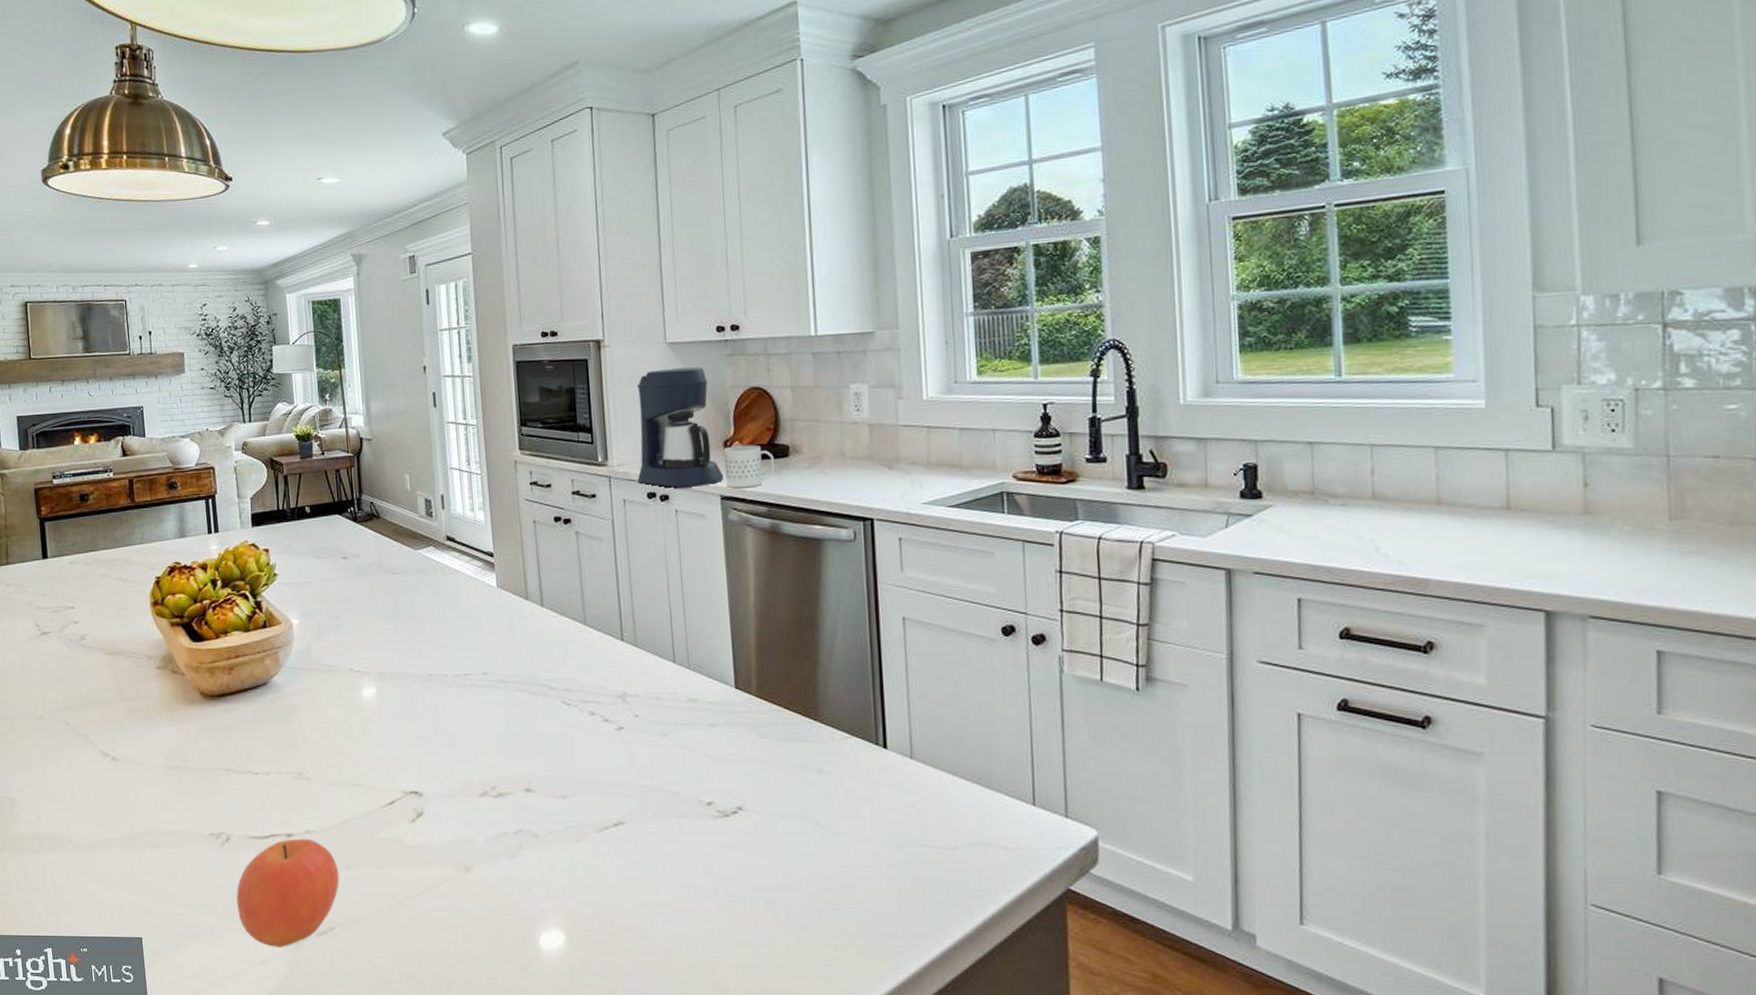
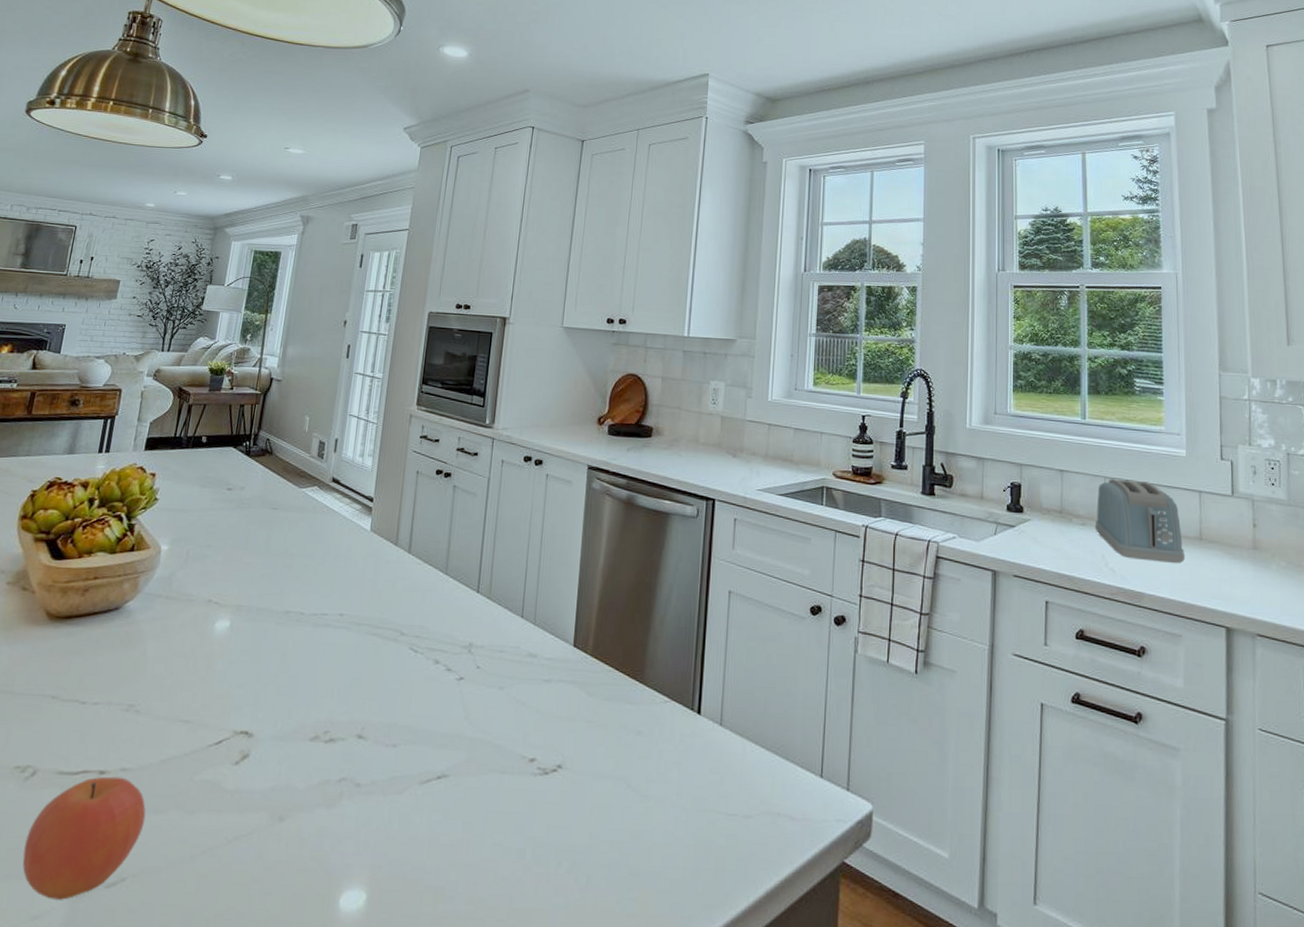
coffee maker: present [637,366,724,488] -> none [517,349,594,455]
mug: present [723,444,776,489] -> none [594,422,639,461]
toaster: none [1359,445,1487,542] -> present [1095,479,1186,564]

